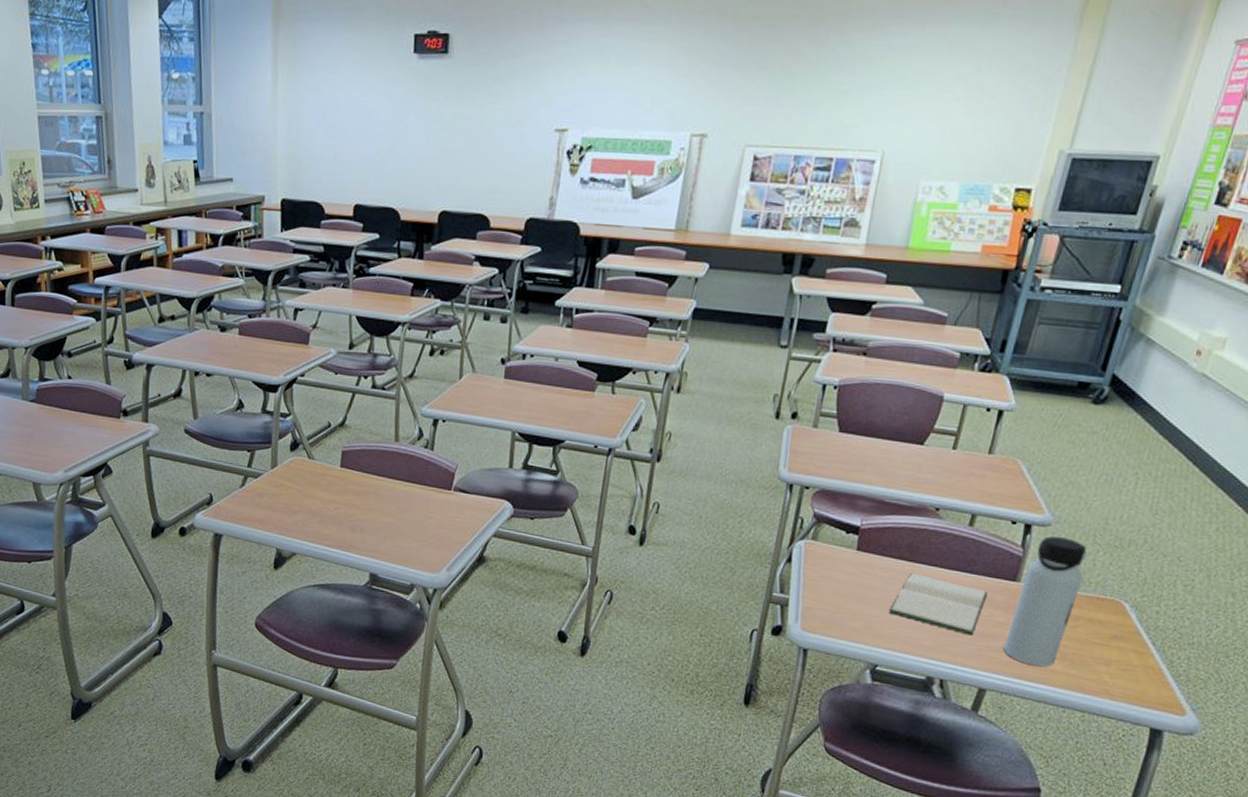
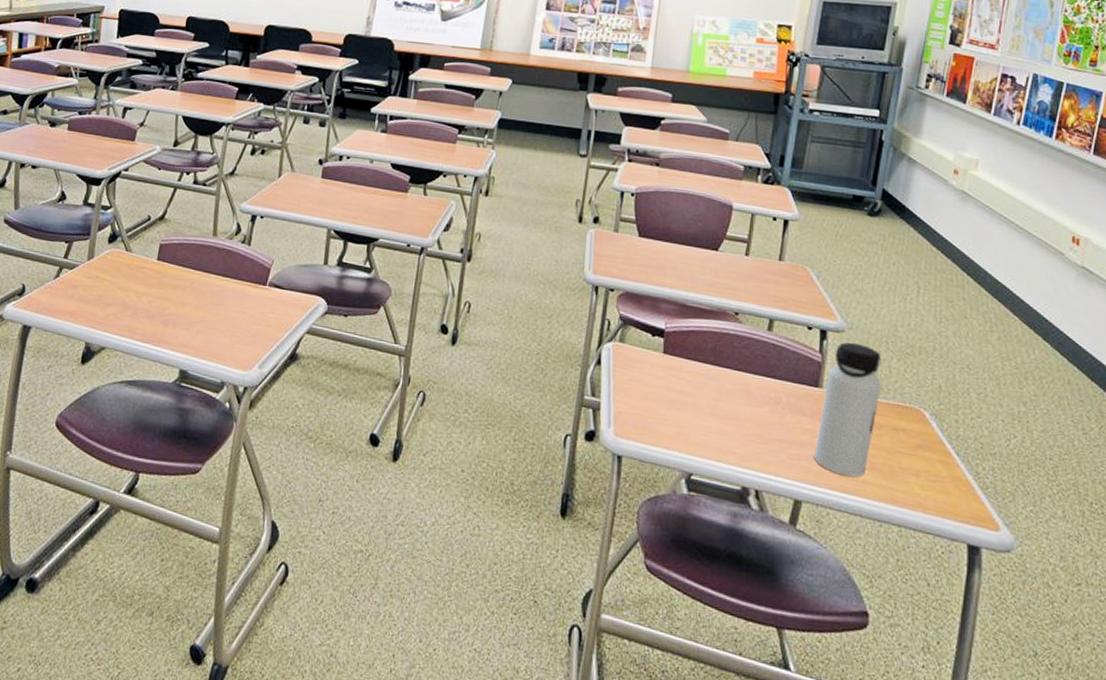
hardback book: present [889,572,988,636] -> none [699,377,793,443]

